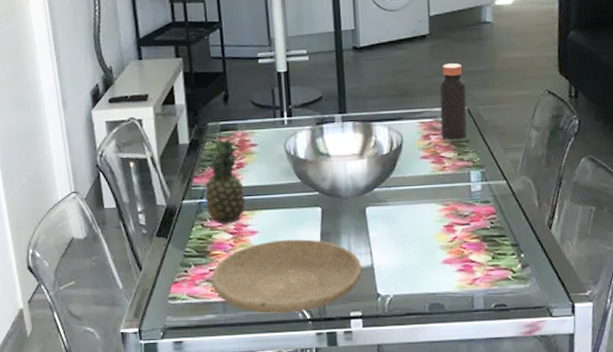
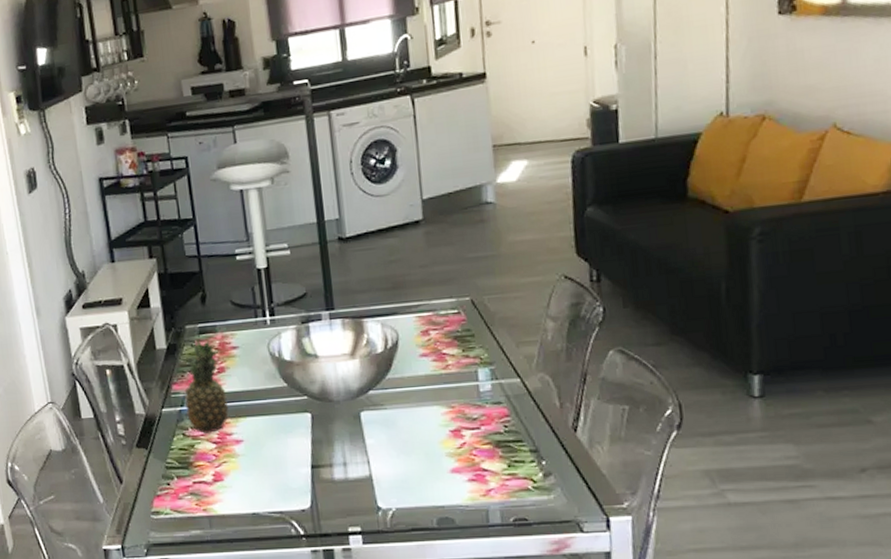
plate: present [211,239,362,314] -> none [195,447,359,529]
bottle: present [439,63,467,140] -> none [438,250,472,335]

